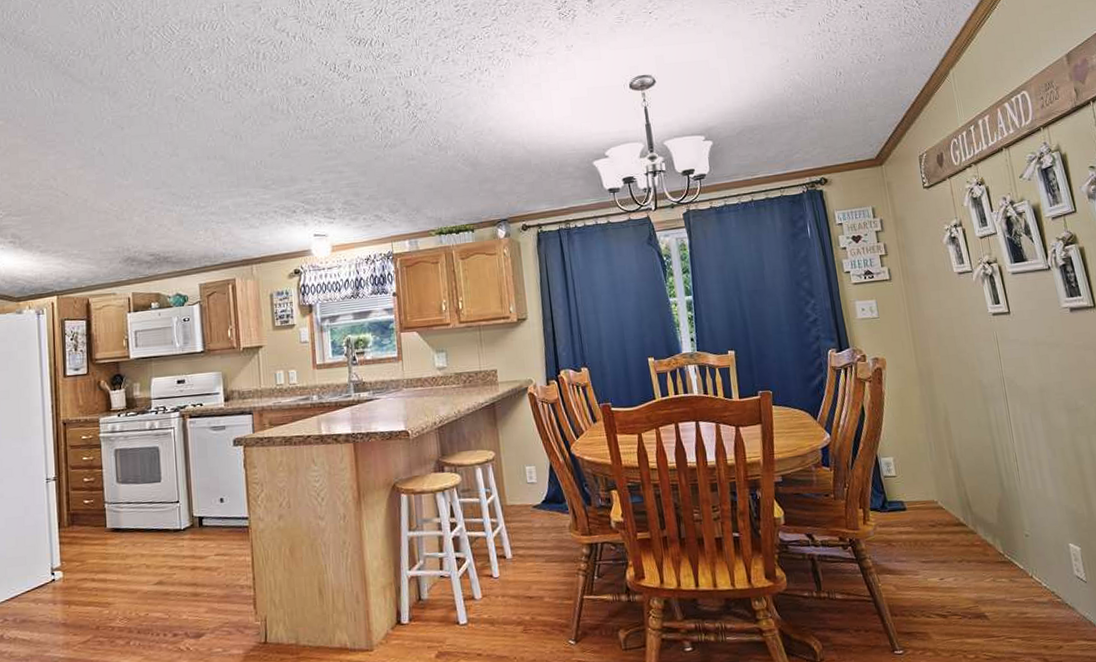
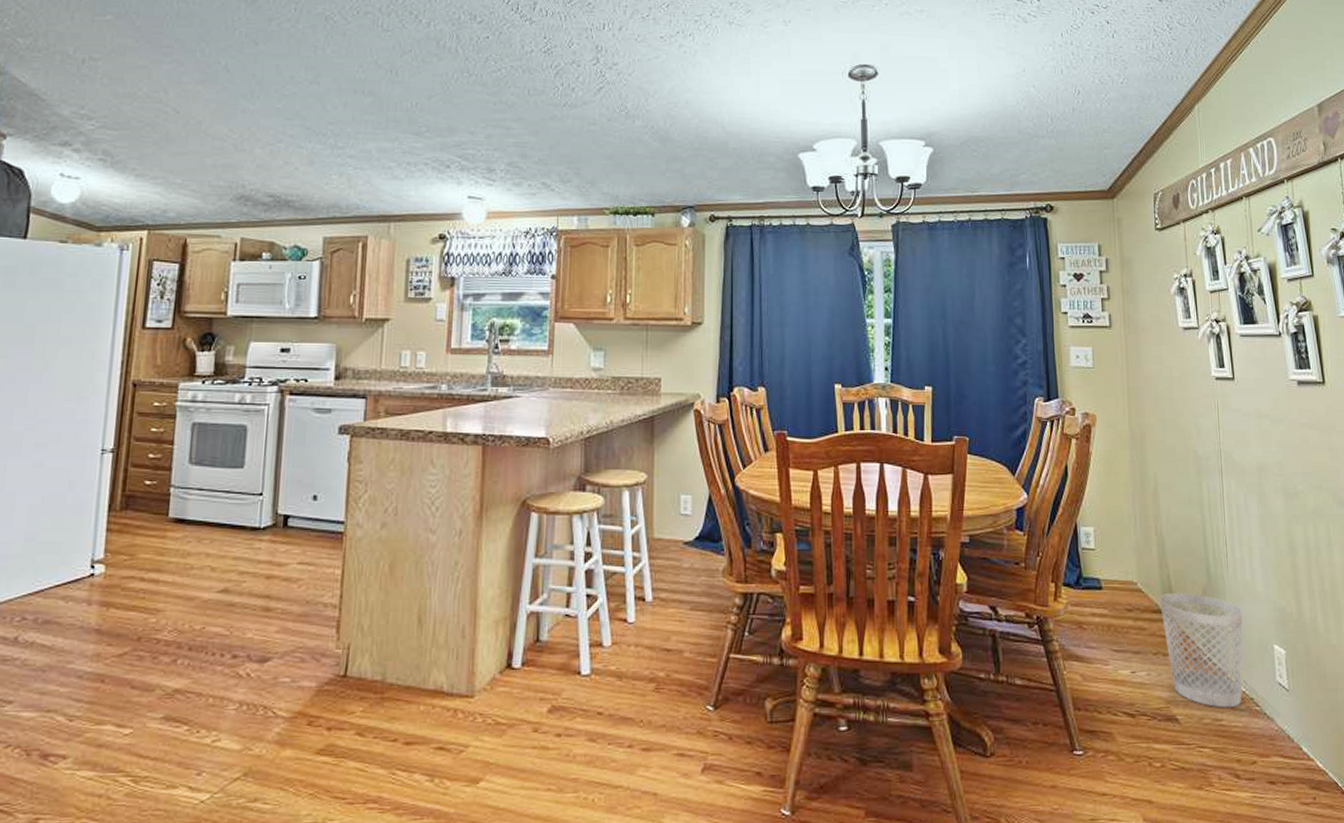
wastebasket: none [959,506,1044,603] -> present [1160,592,1243,708]

